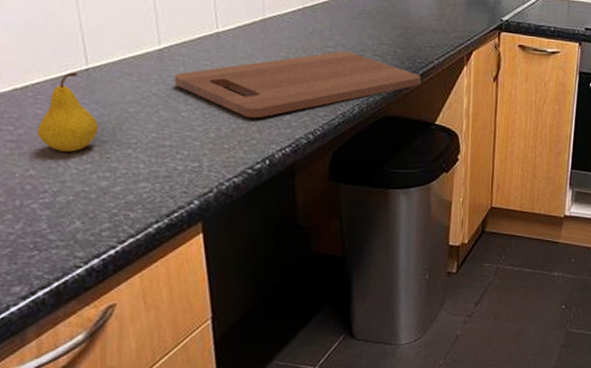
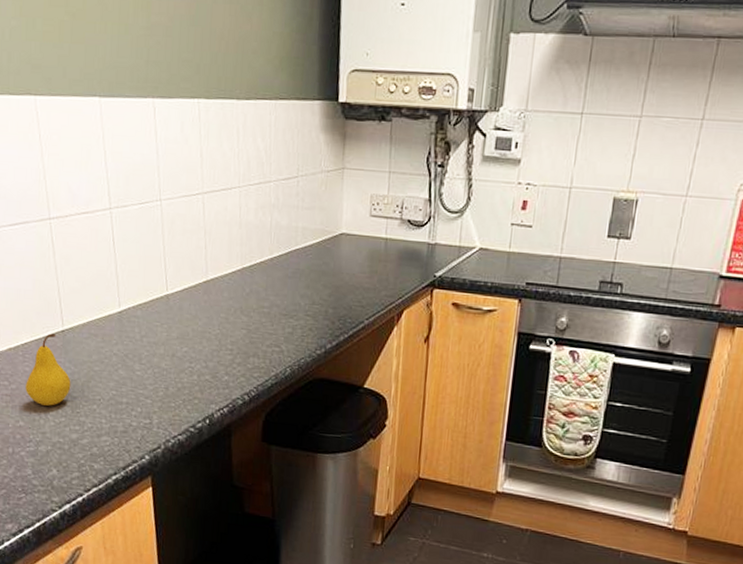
cutting board: present [174,51,421,119] -> none [131,311,351,379]

